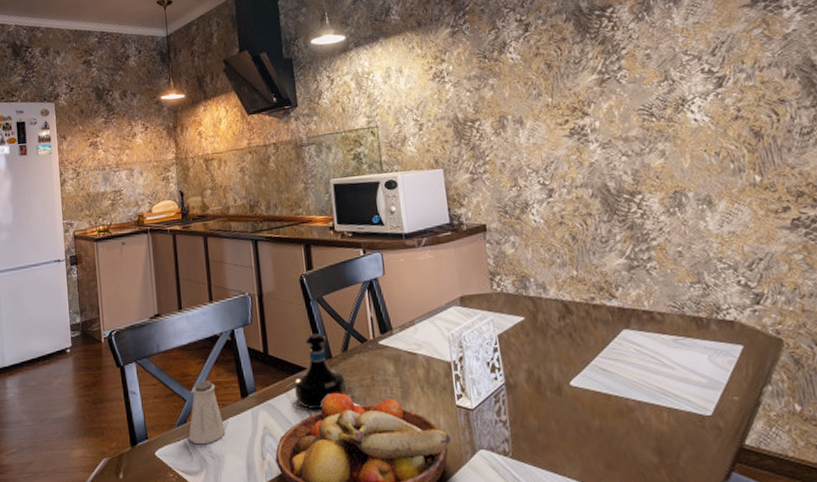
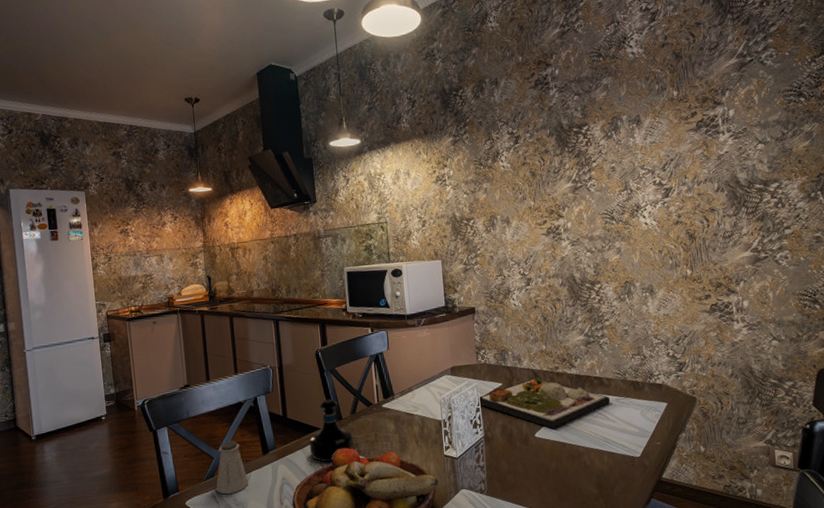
dinner plate: none [494,310,666,377] -> present [478,377,611,429]

